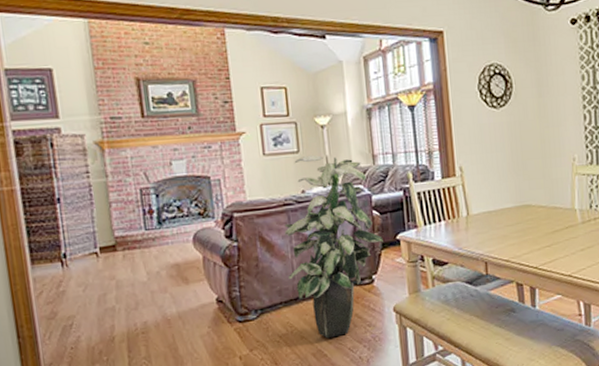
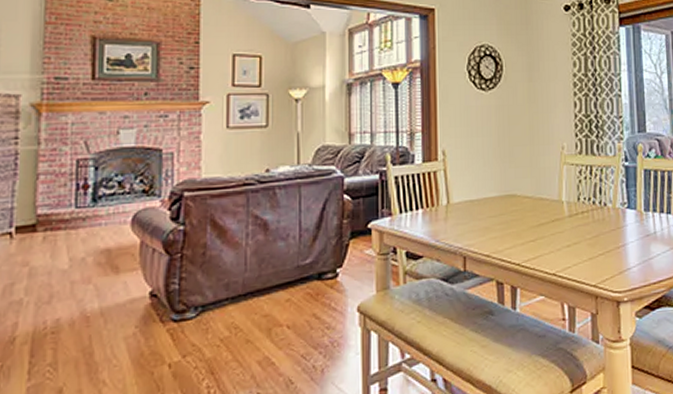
indoor plant: present [284,155,385,339] -> none [240,131,354,343]

